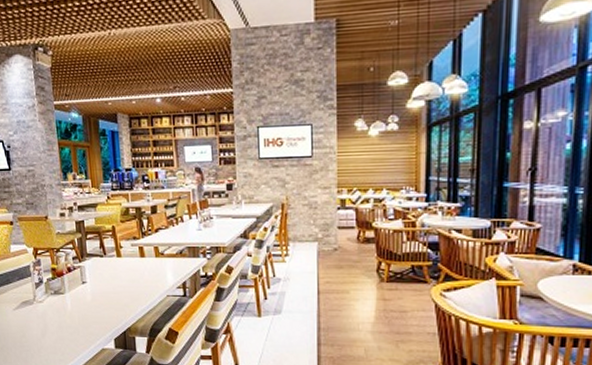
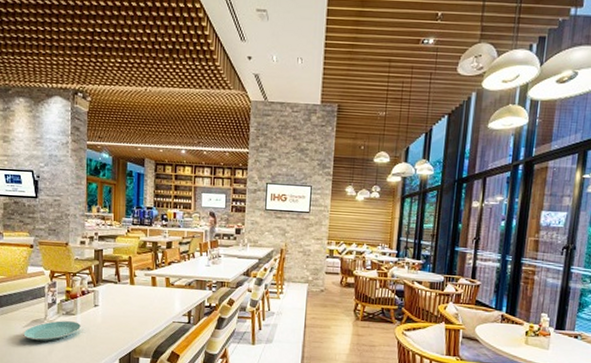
plate: none [14,301,72,324] -> present [23,320,82,342]

